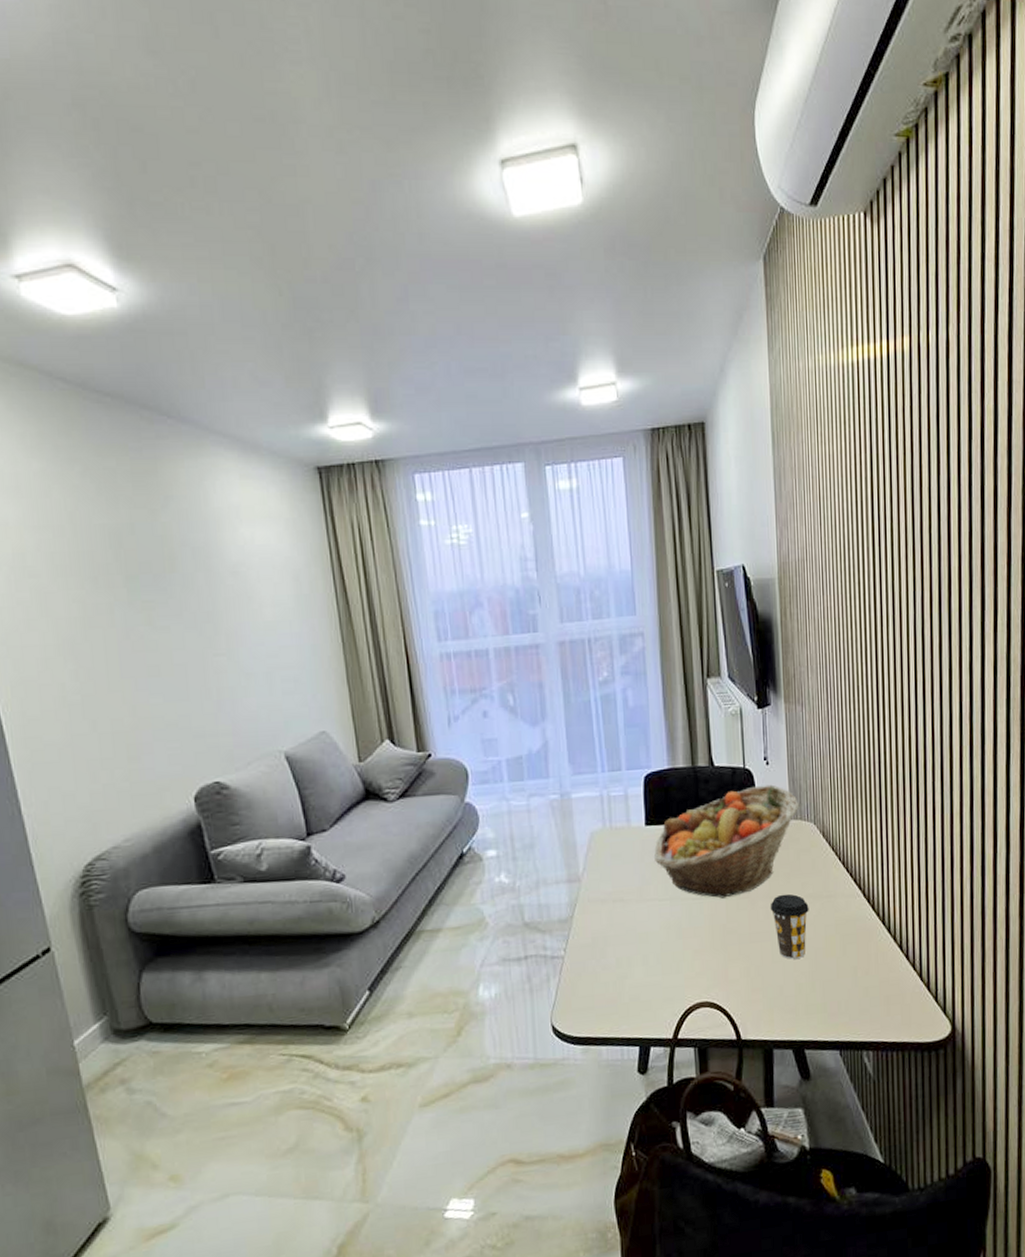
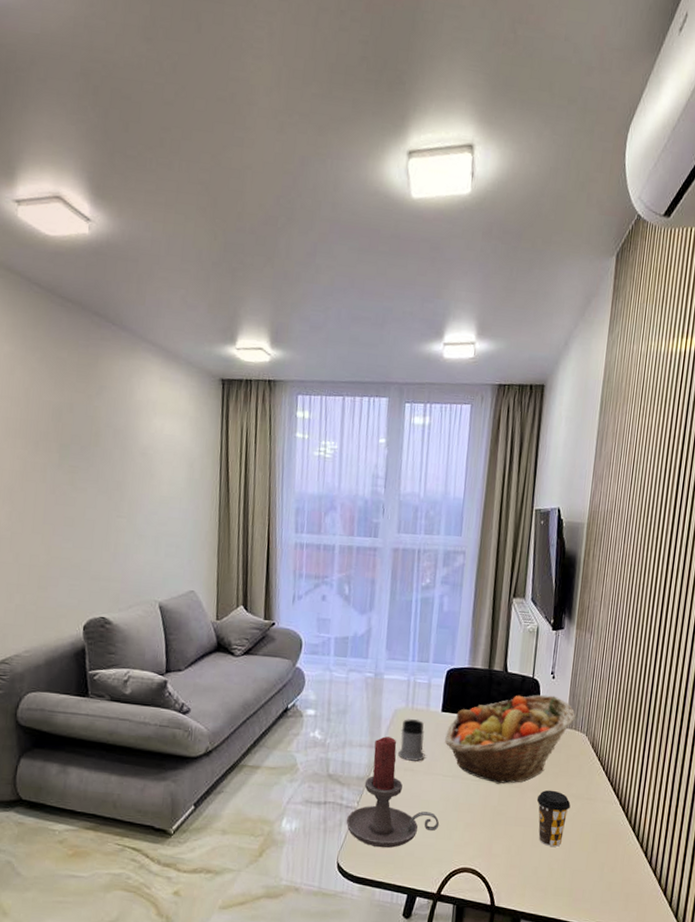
candle holder: none [554,866,664,999] -> present [346,736,440,848]
mug: none [601,839,635,890] -> present [398,719,425,761]

